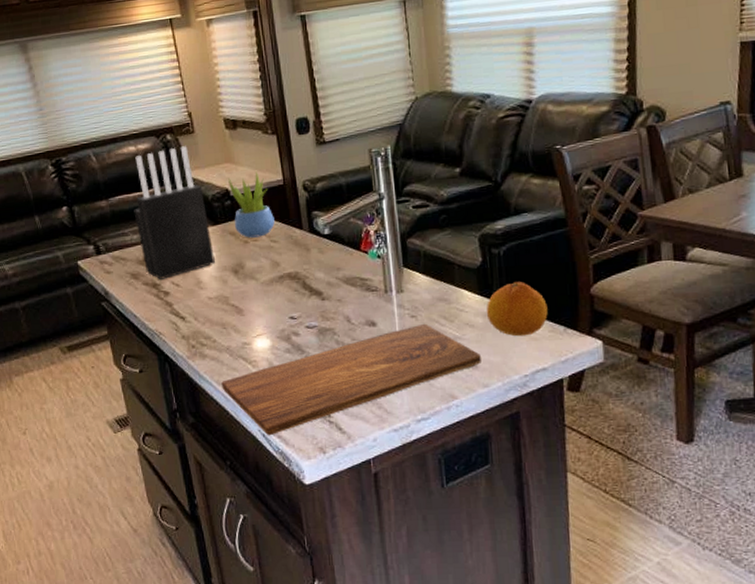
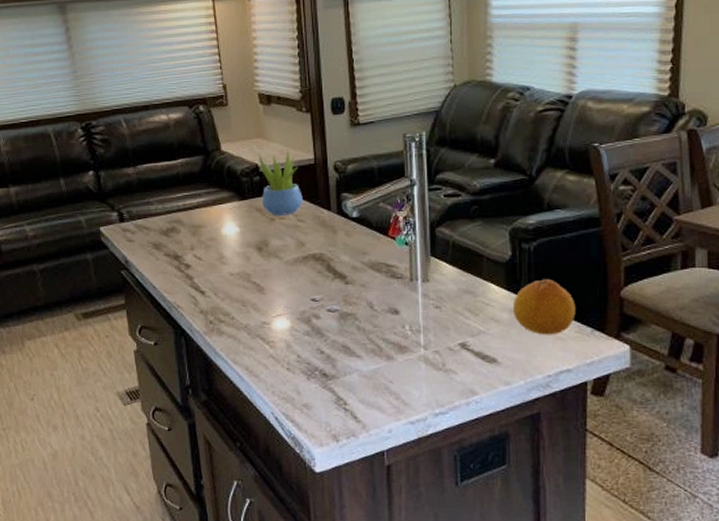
knife block: present [134,146,215,279] -> none [161,118,239,251]
cutting board: present [221,323,481,436] -> none [237,315,504,420]

